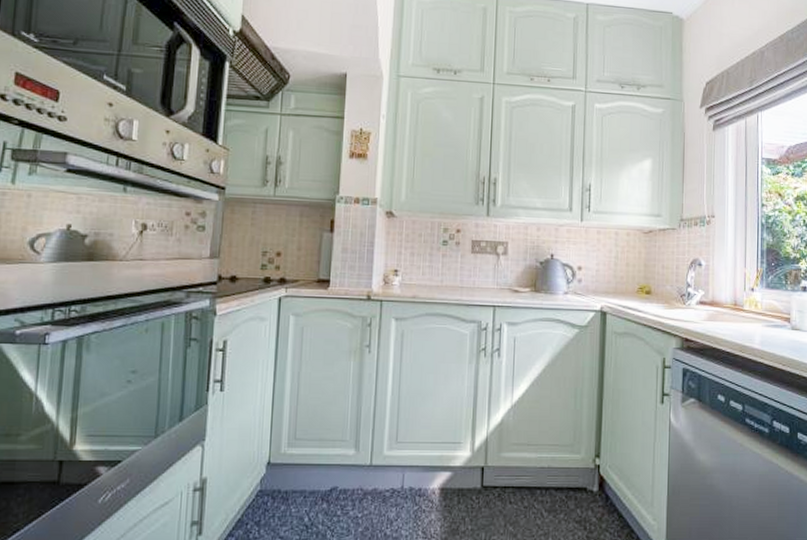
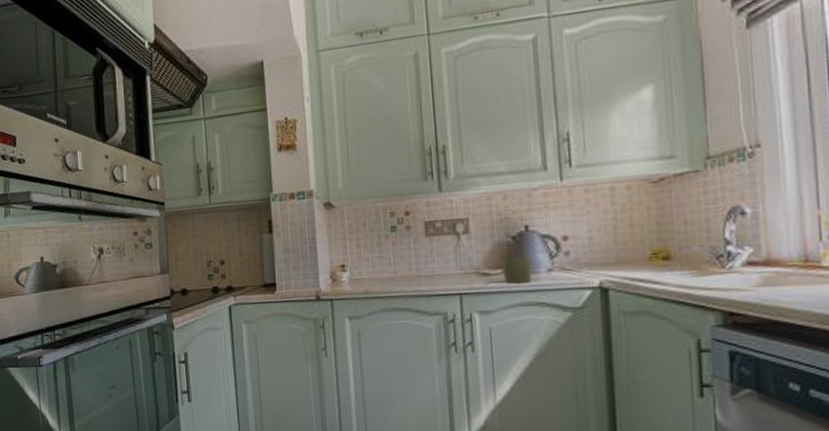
mug: none [530,278,553,303] -> present [502,256,532,285]

